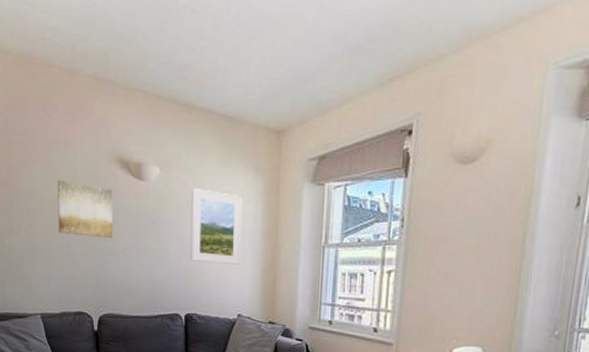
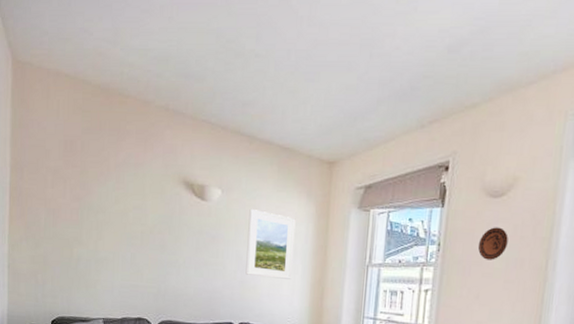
wall art: present [57,179,113,239] -> none [124,196,177,252]
decorative plate: none [447,198,481,236] -> present [478,227,508,260]

